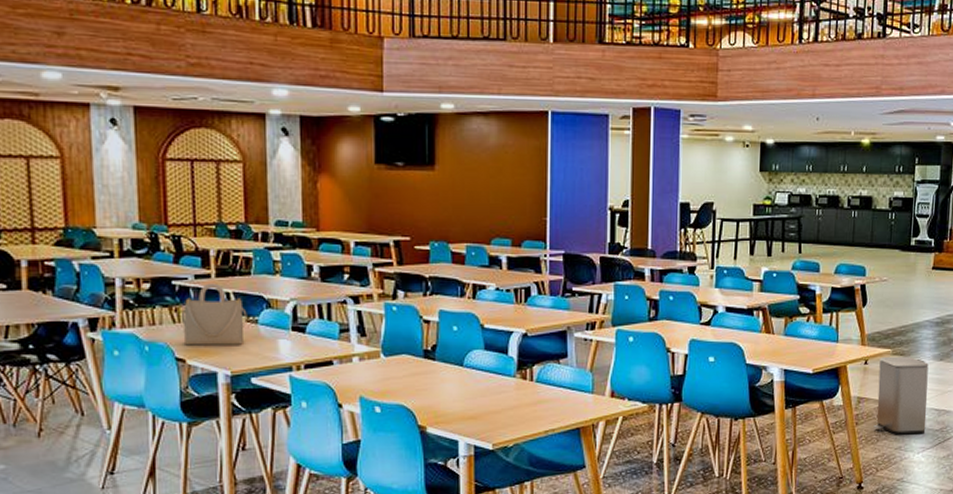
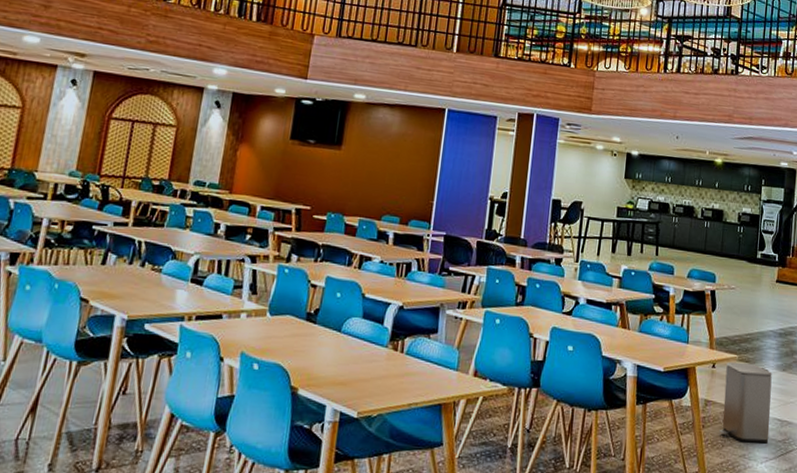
handbag: present [180,283,248,346] -> none [90,230,154,291]

